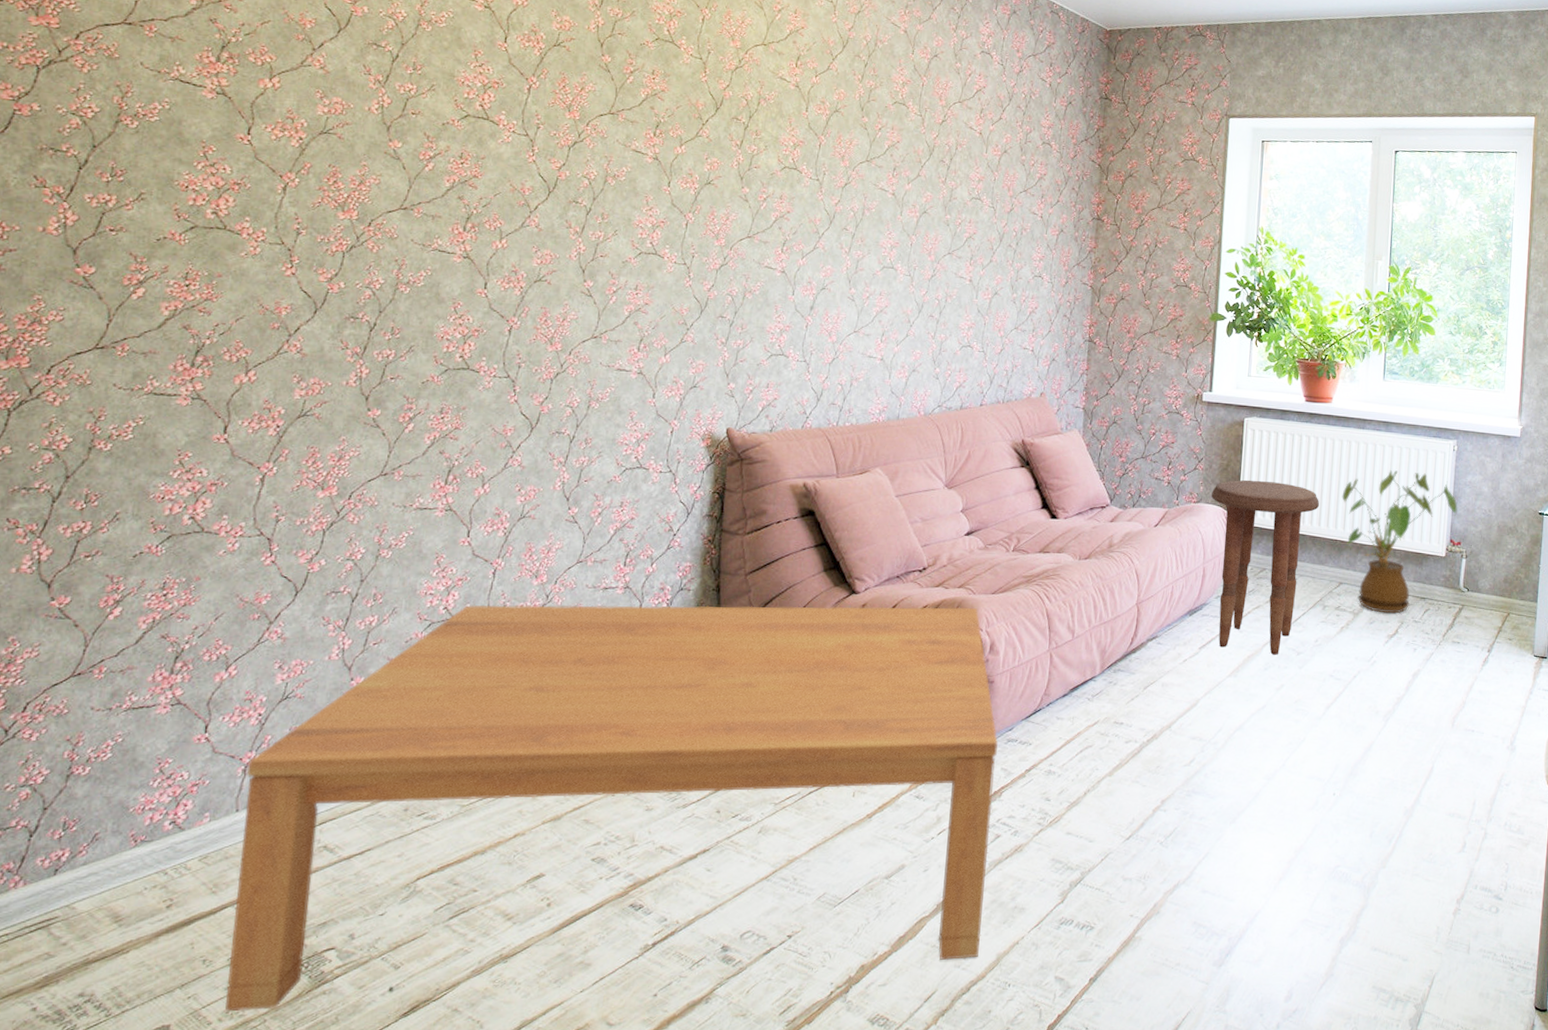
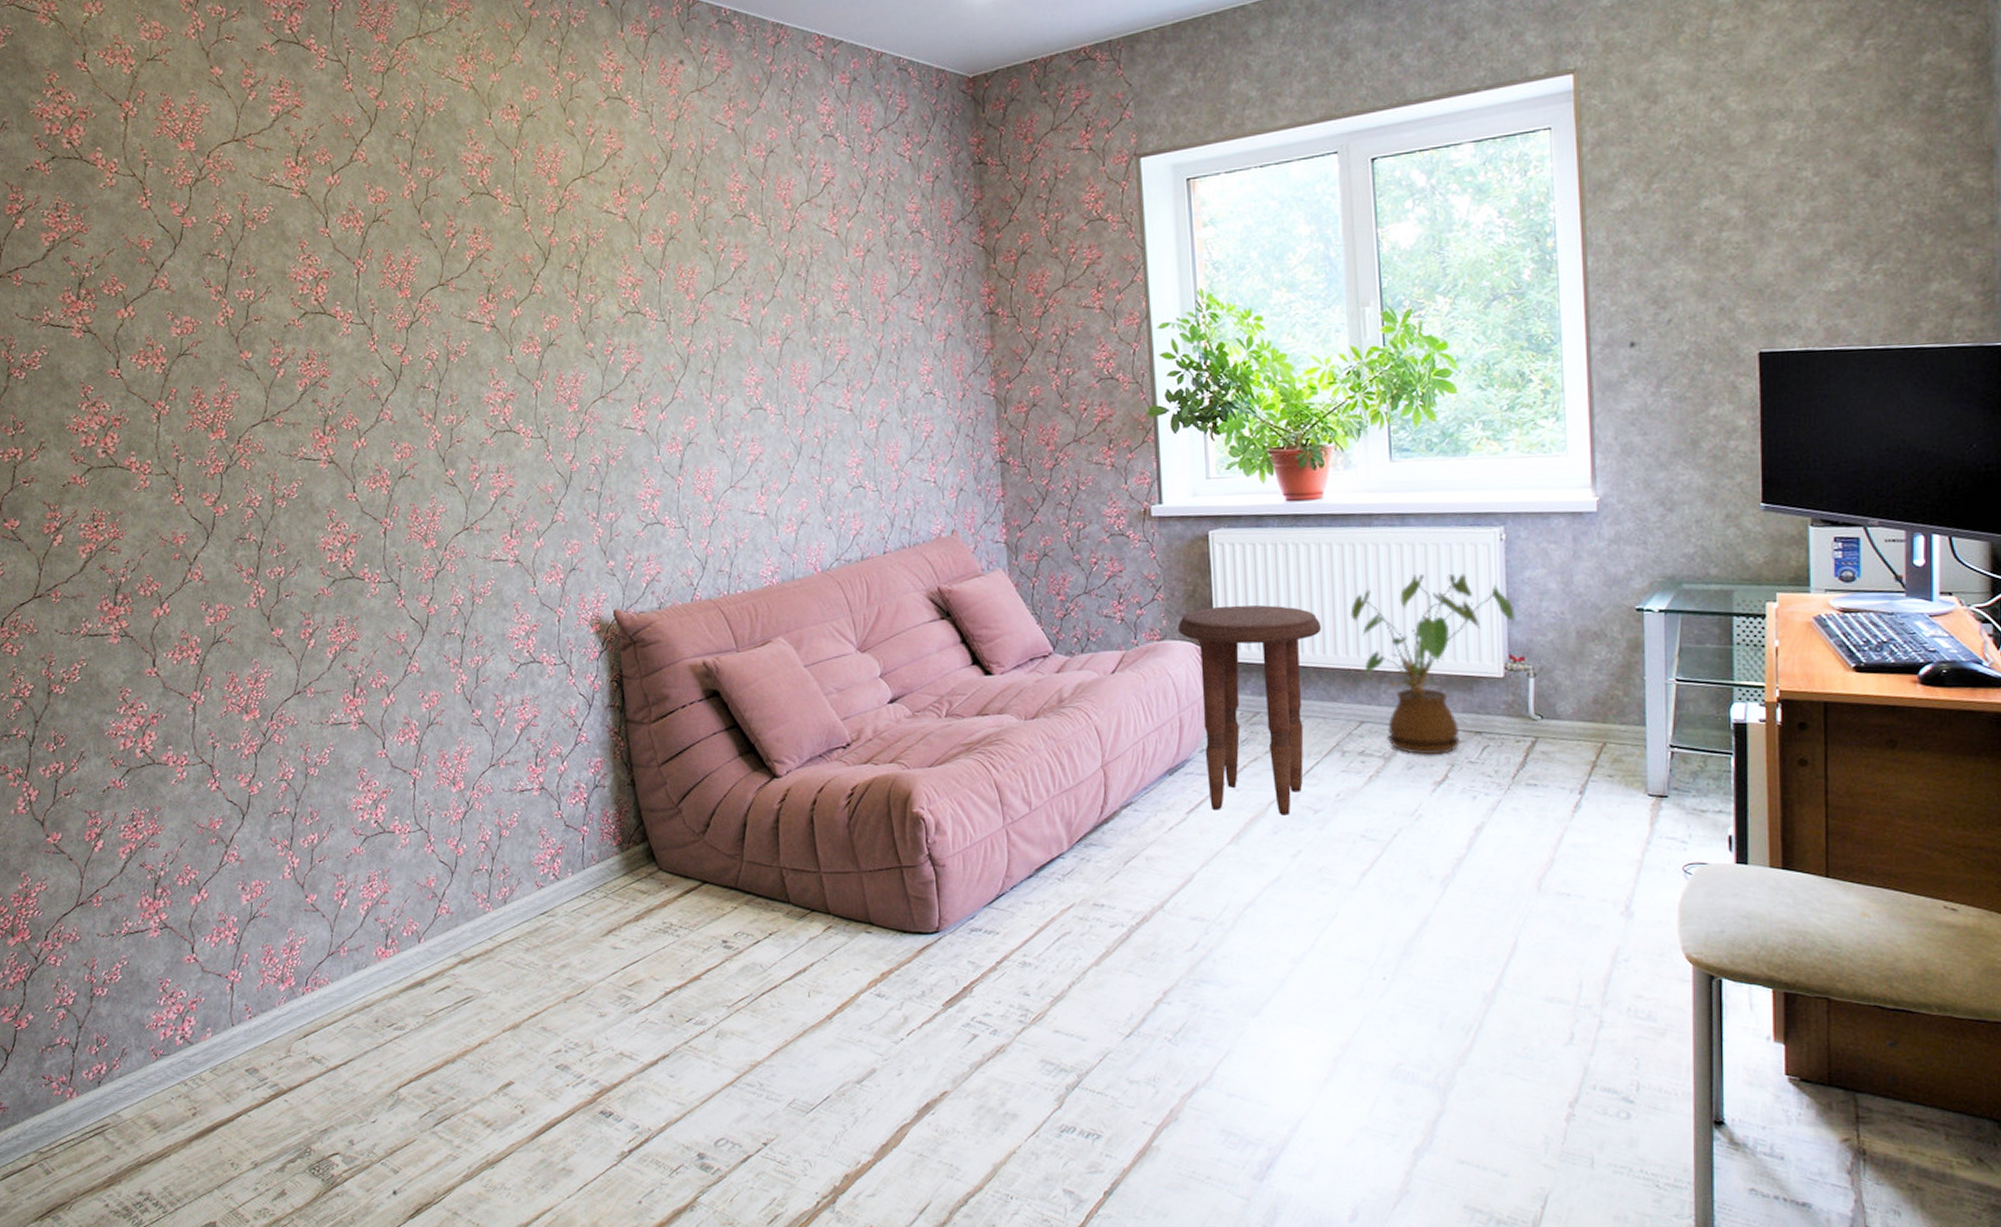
coffee table: present [225,604,998,1012] -> none [233,785,972,1211]

